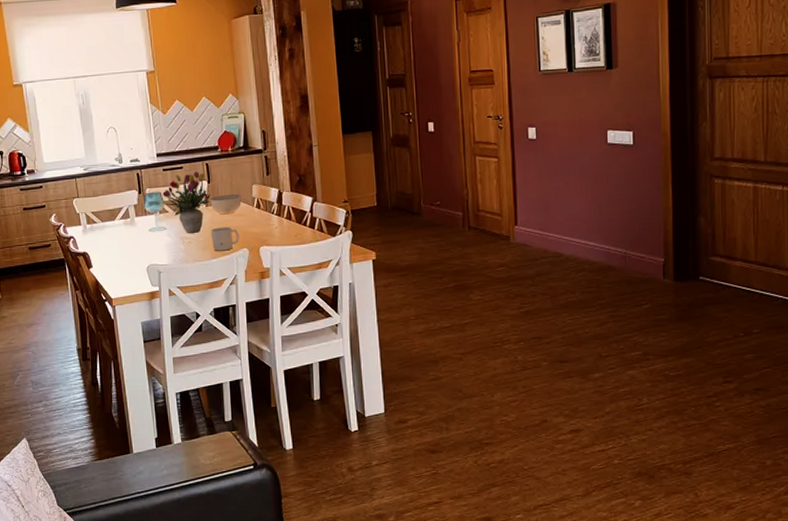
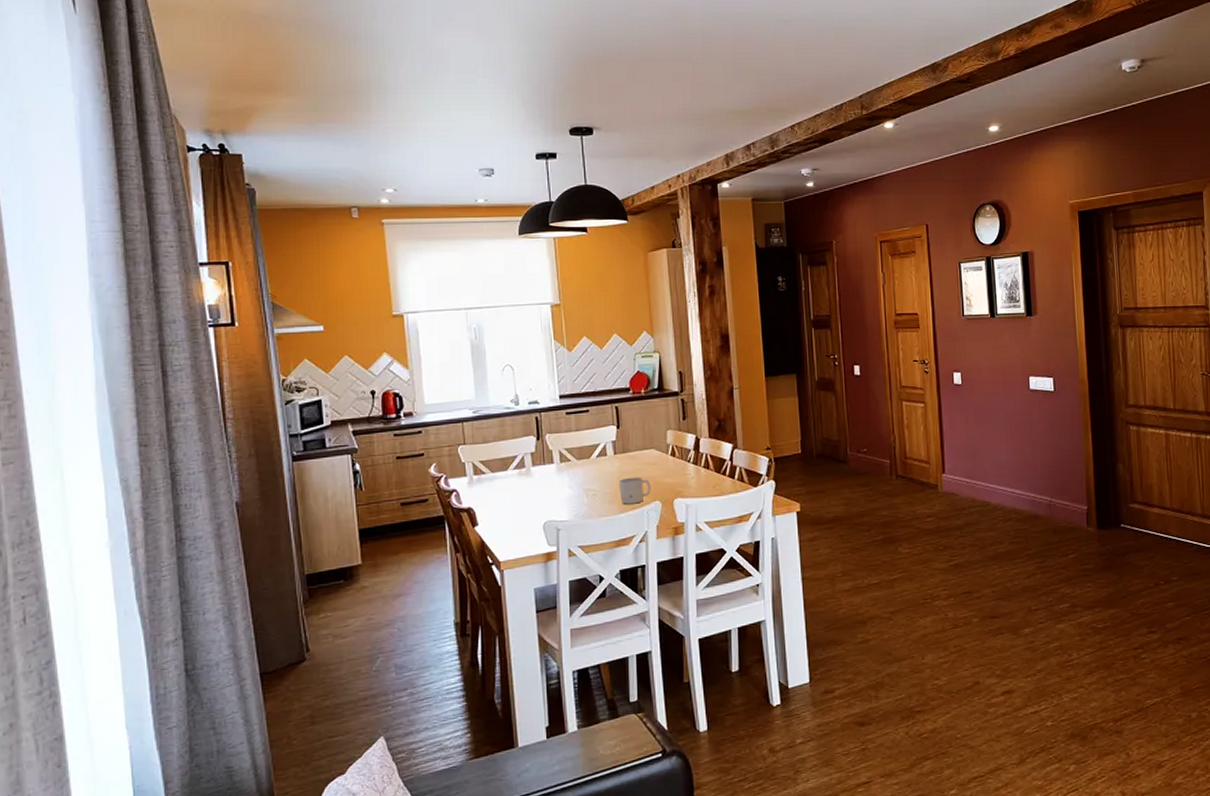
wine glass: present [143,191,166,233] -> none [541,437,568,484]
flower arrangement: present [162,171,211,233] -> none [565,415,620,485]
bowl: present [210,194,242,215] -> none [618,441,655,464]

